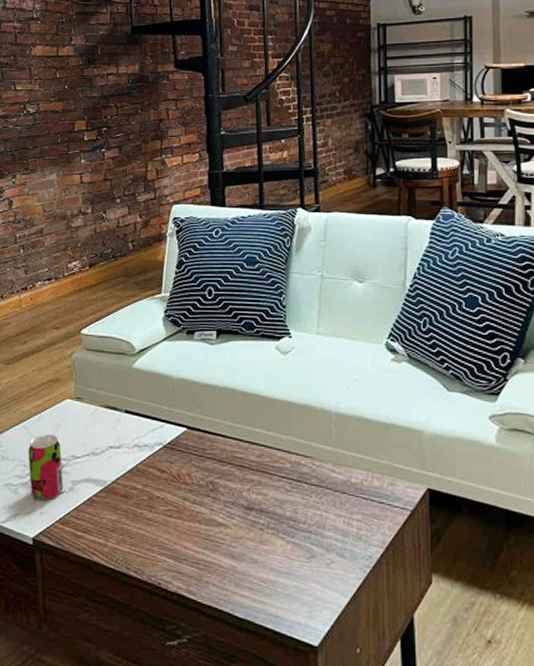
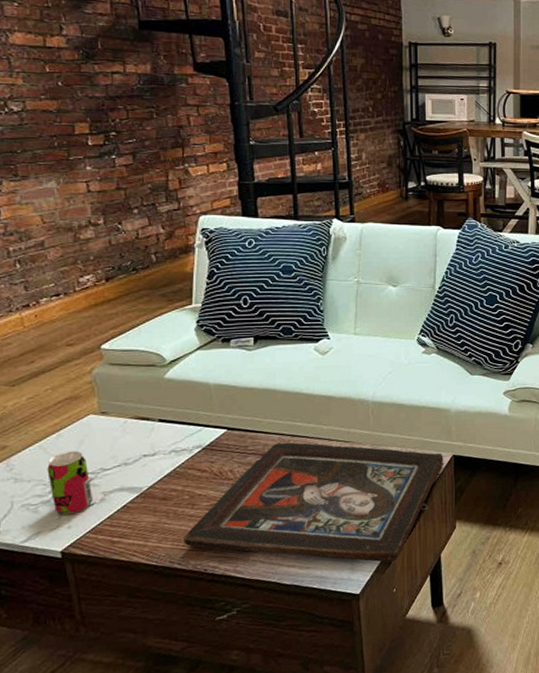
religious icon: none [140,449,416,614] -> present [183,442,444,563]

